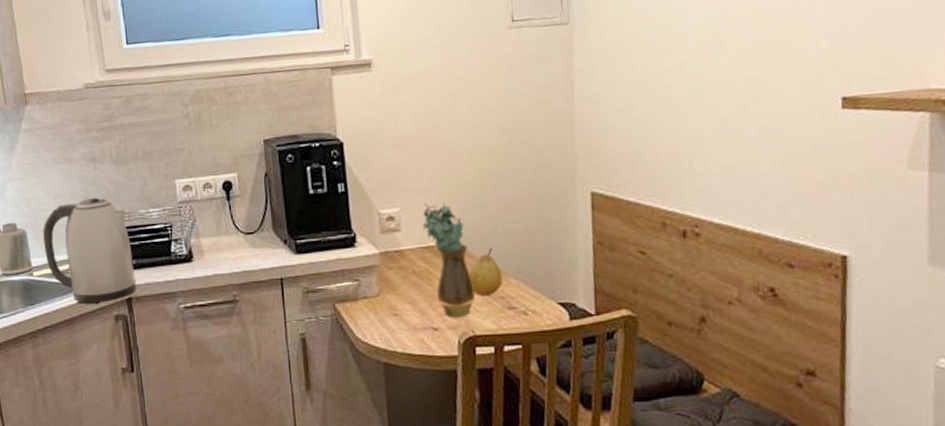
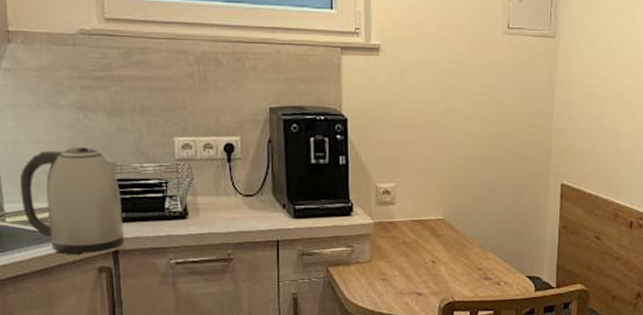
vase: present [422,202,476,317] -> none [415,180,458,284]
fruit: present [470,248,503,295] -> none [454,225,482,266]

